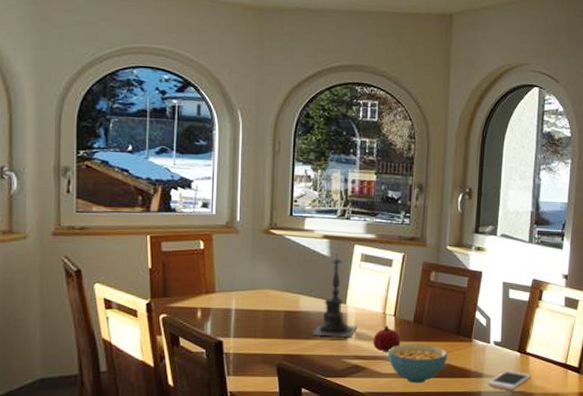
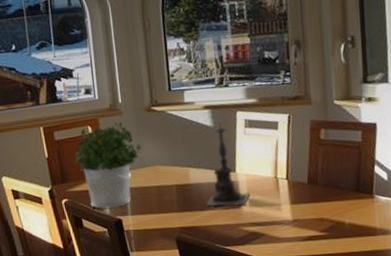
potted plant: none [181,240,255,328] -> present [75,122,143,209]
fruit: present [373,326,401,353] -> none [268,190,297,218]
cereal bowl: present [388,343,448,384] -> none [285,205,349,246]

